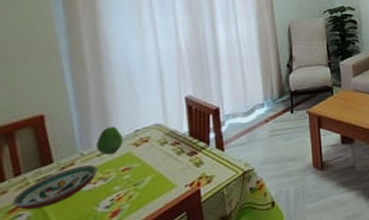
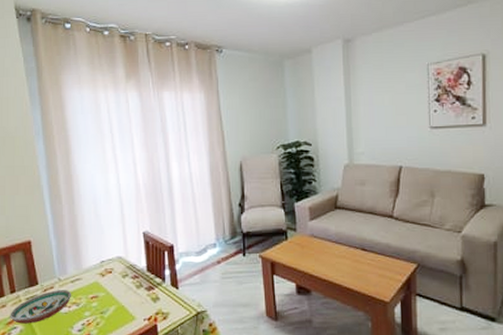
fruit: present [97,126,123,155] -> none [71,256,91,282]

